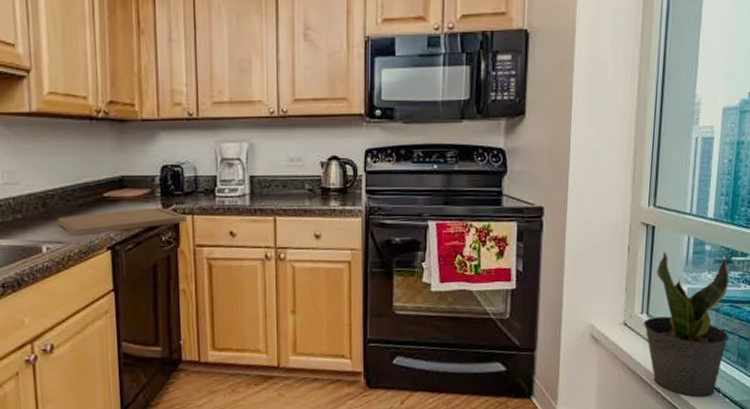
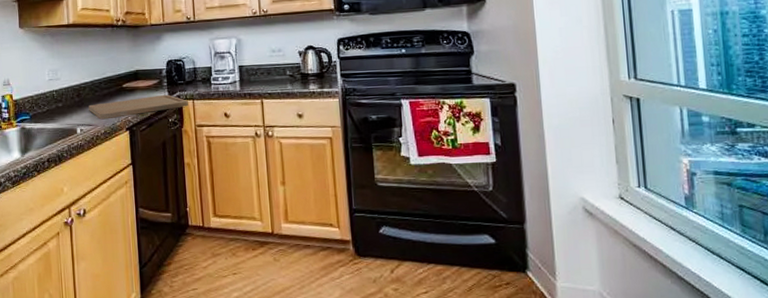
potted plant: present [643,252,730,397] -> none [642,124,751,279]

